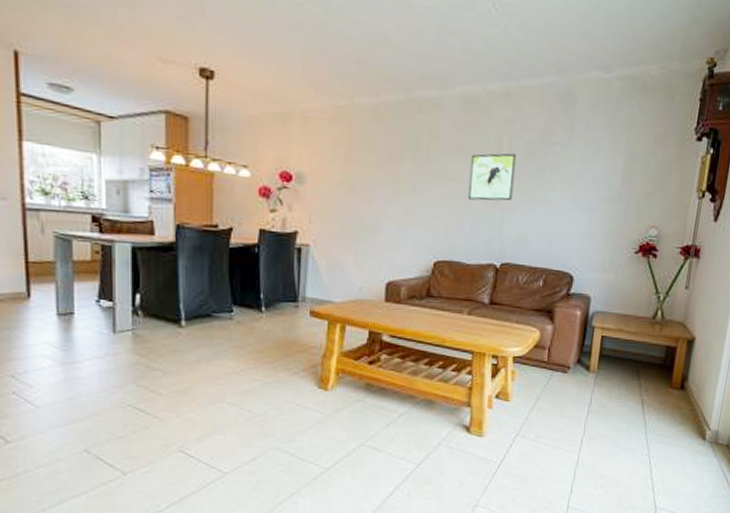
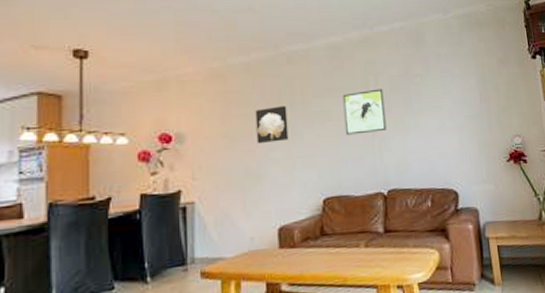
wall art: none [375,158,411,197] -> present [255,106,289,143]

